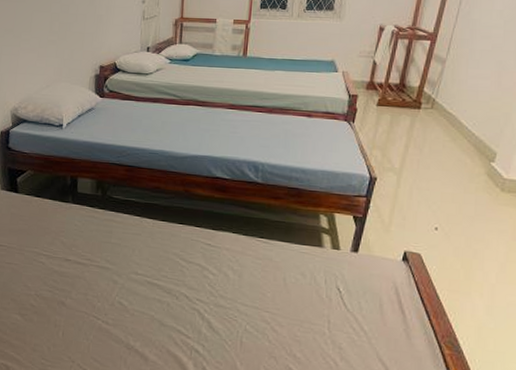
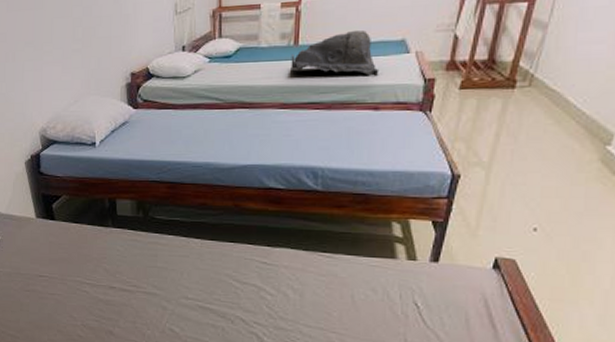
buddha head: none [239,48,313,88] -> present [291,30,379,76]

